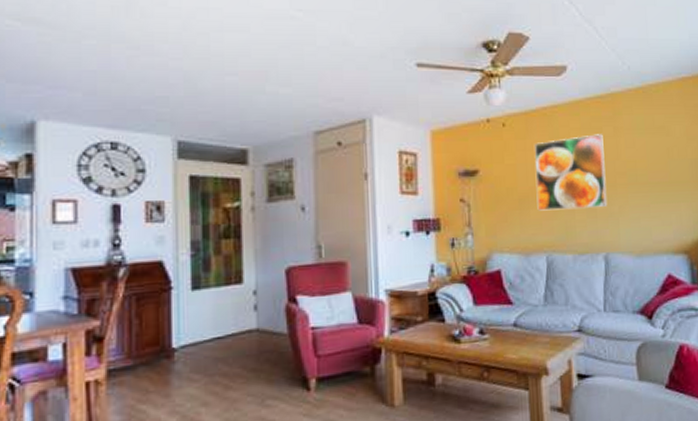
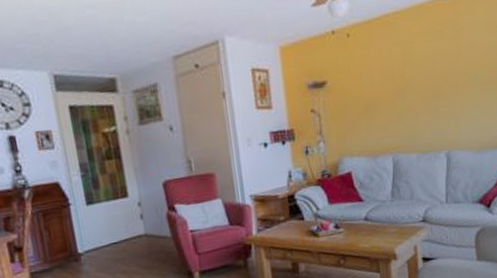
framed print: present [535,134,608,211] -> none [379,36,449,116]

